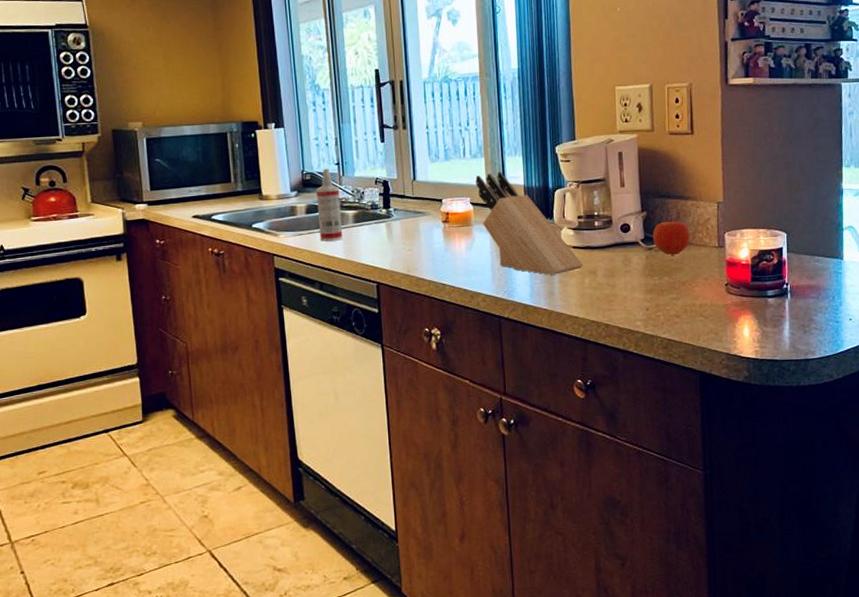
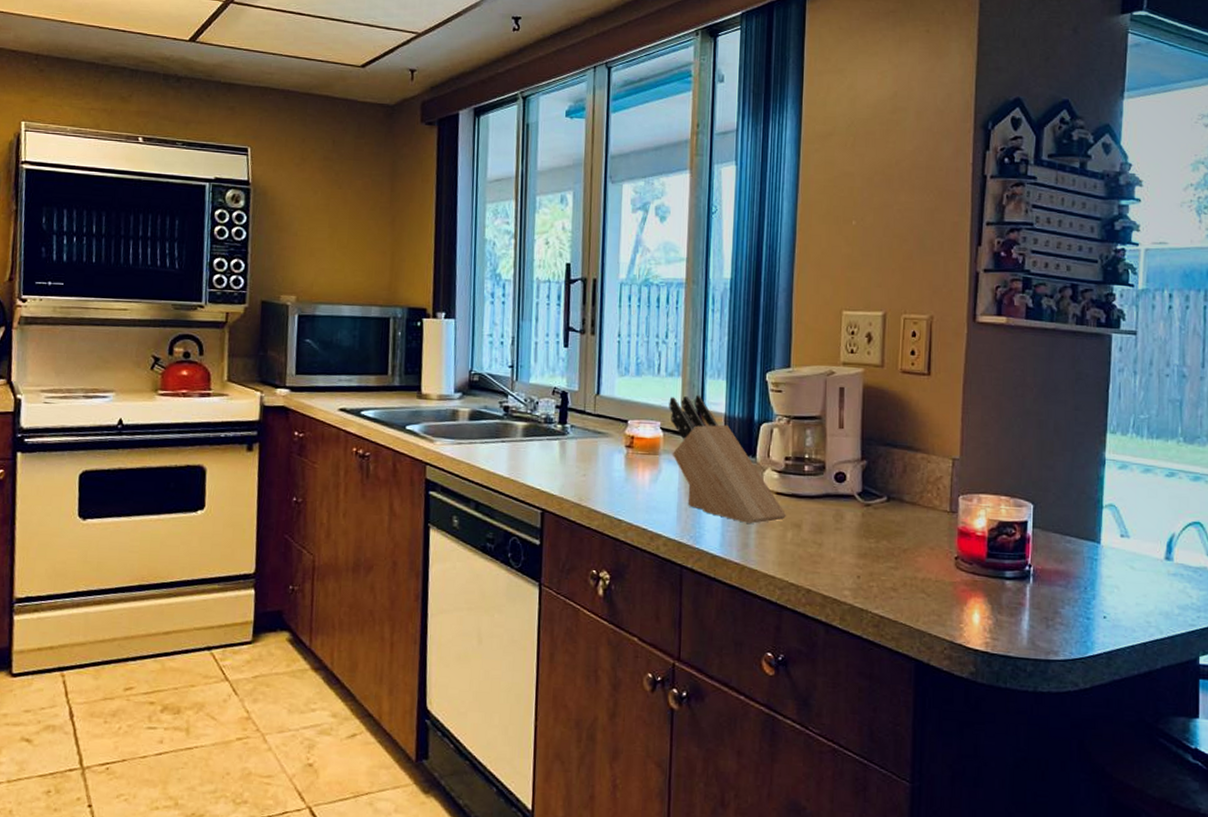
spray bottle: present [316,168,343,242] -> none [482,370,511,456]
apple: present [653,218,690,256] -> none [872,472,917,516]

